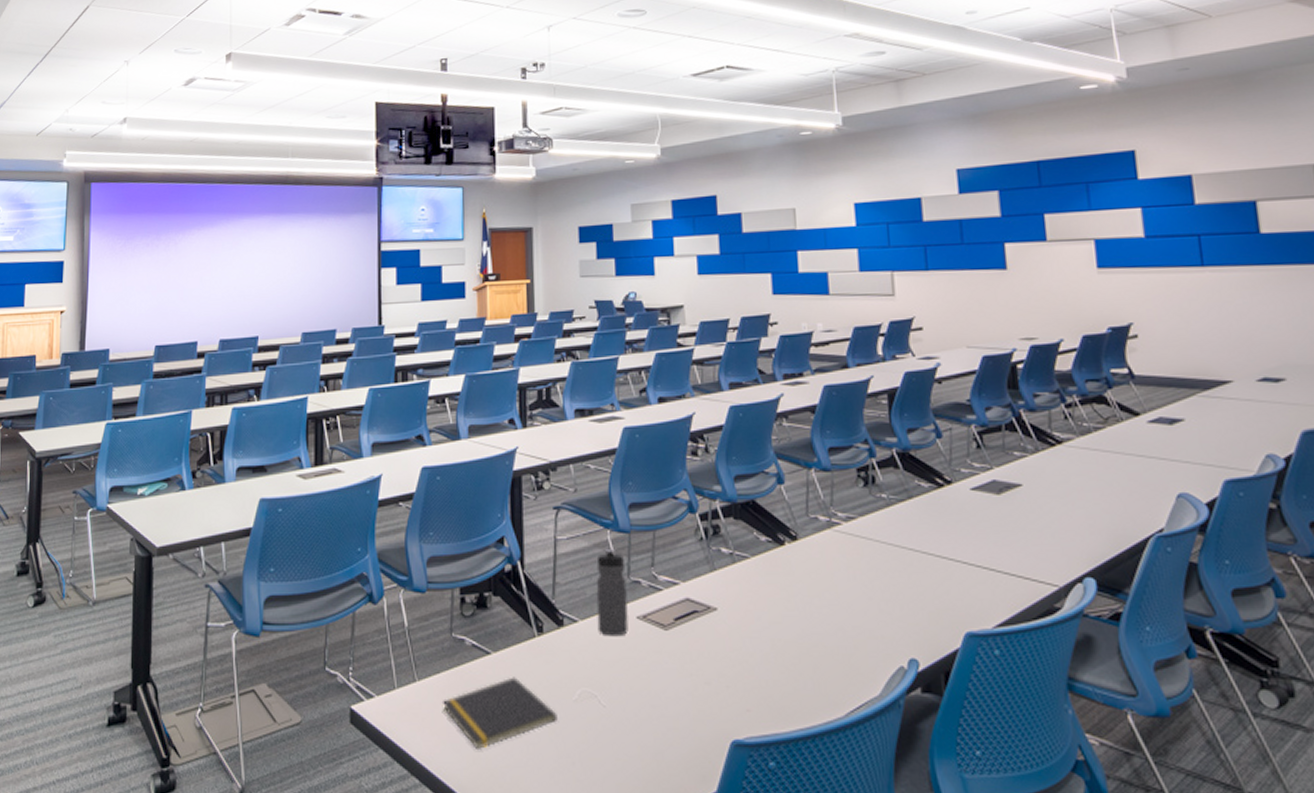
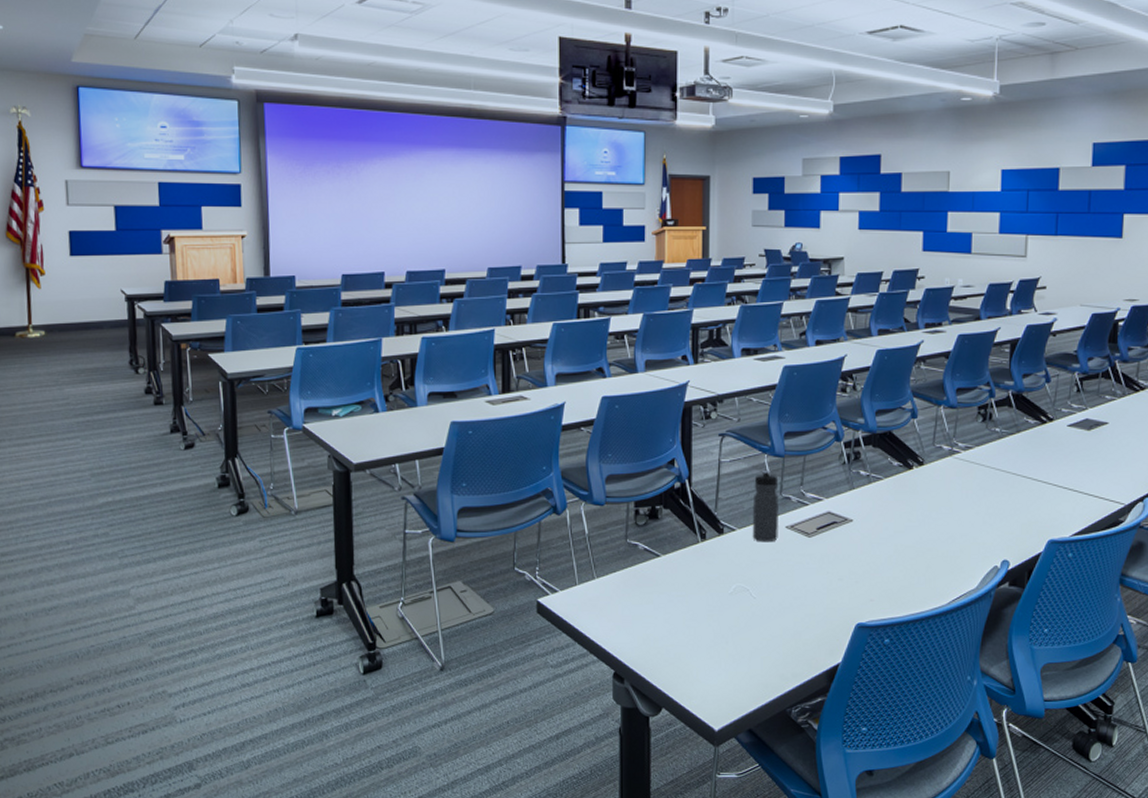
notepad: present [441,677,558,749] -> none [617,575,715,632]

